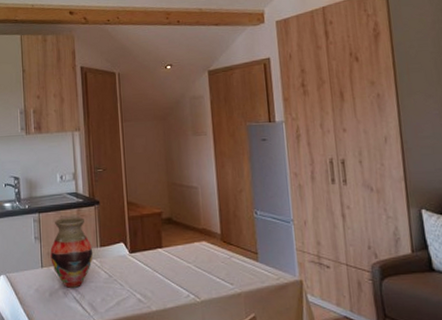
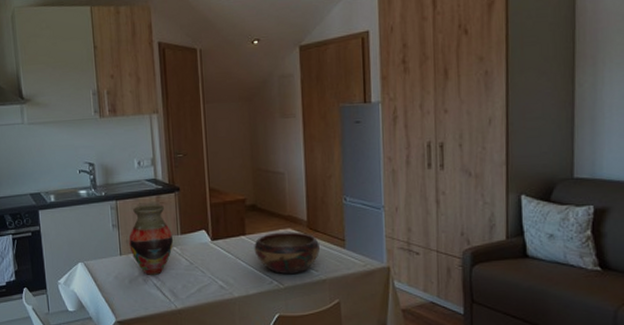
decorative bowl: none [170,245,234,288] -> present [254,232,320,275]

